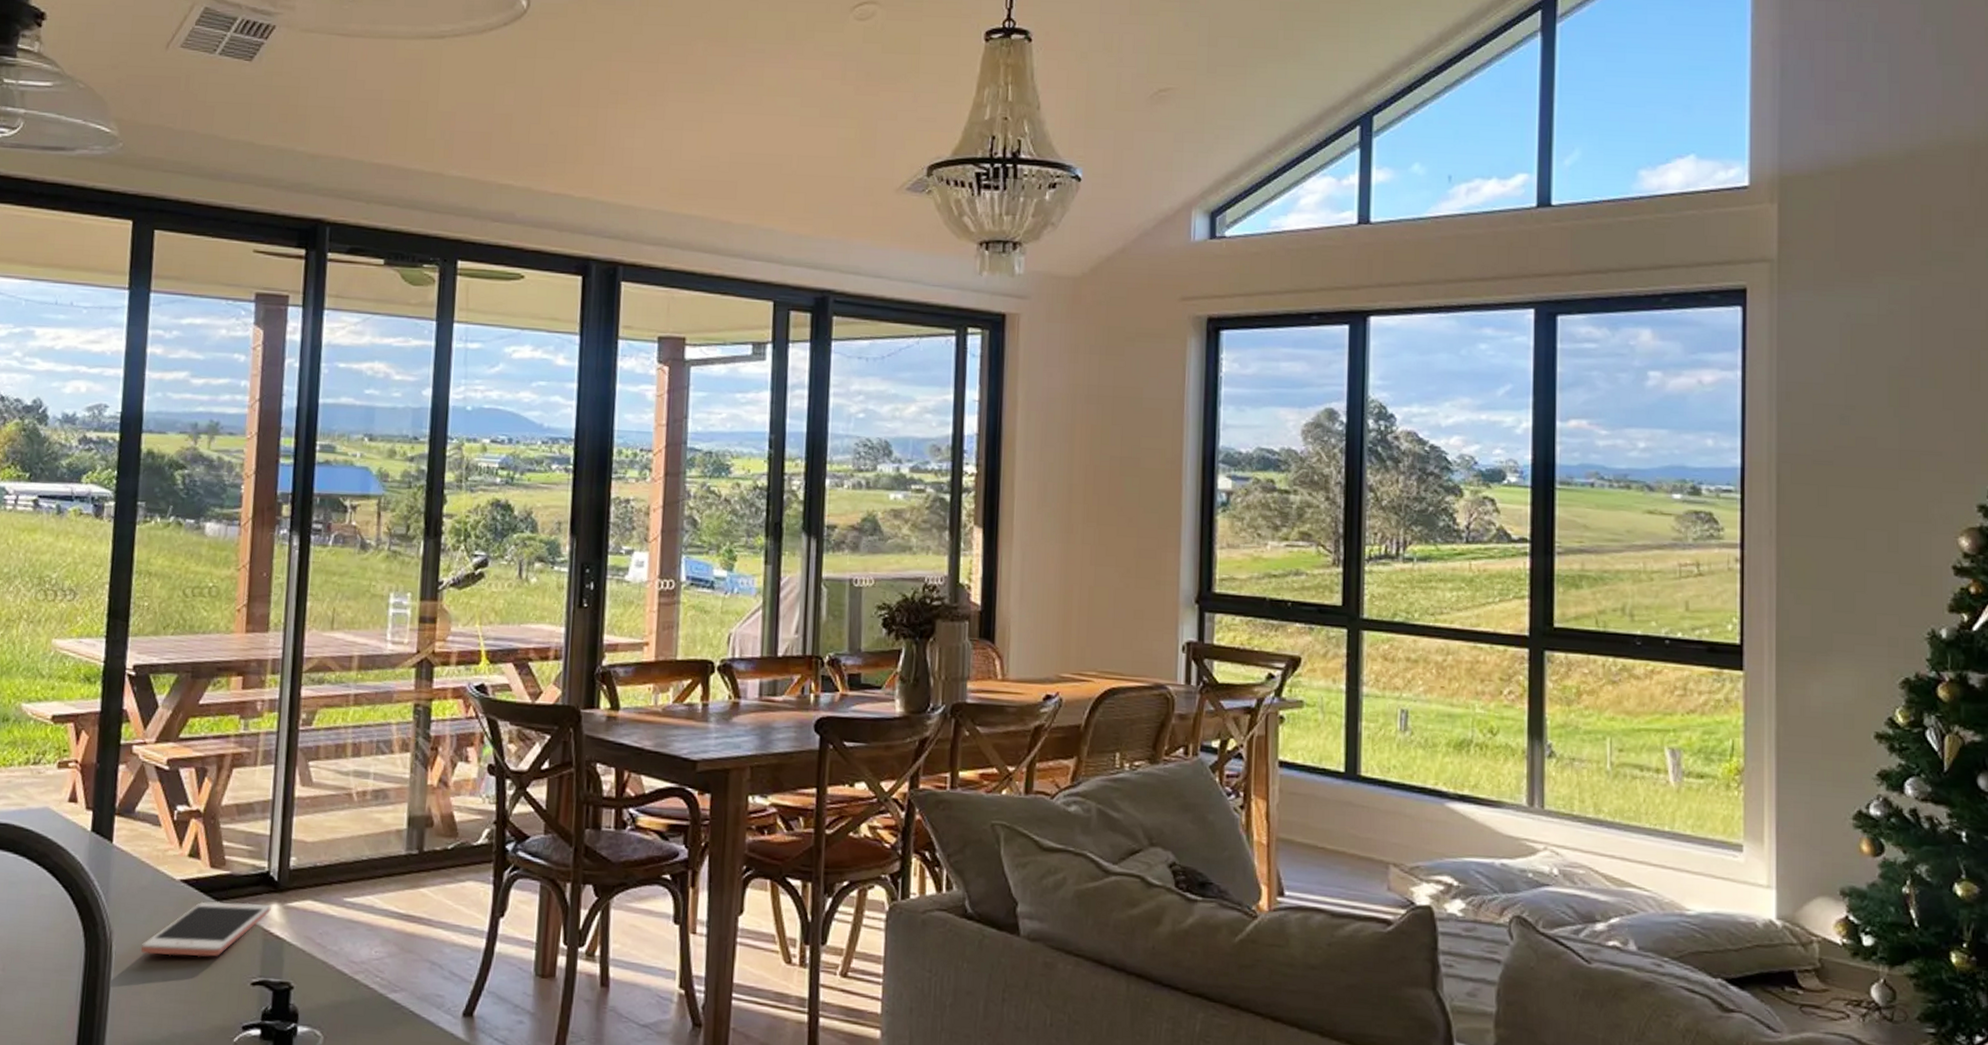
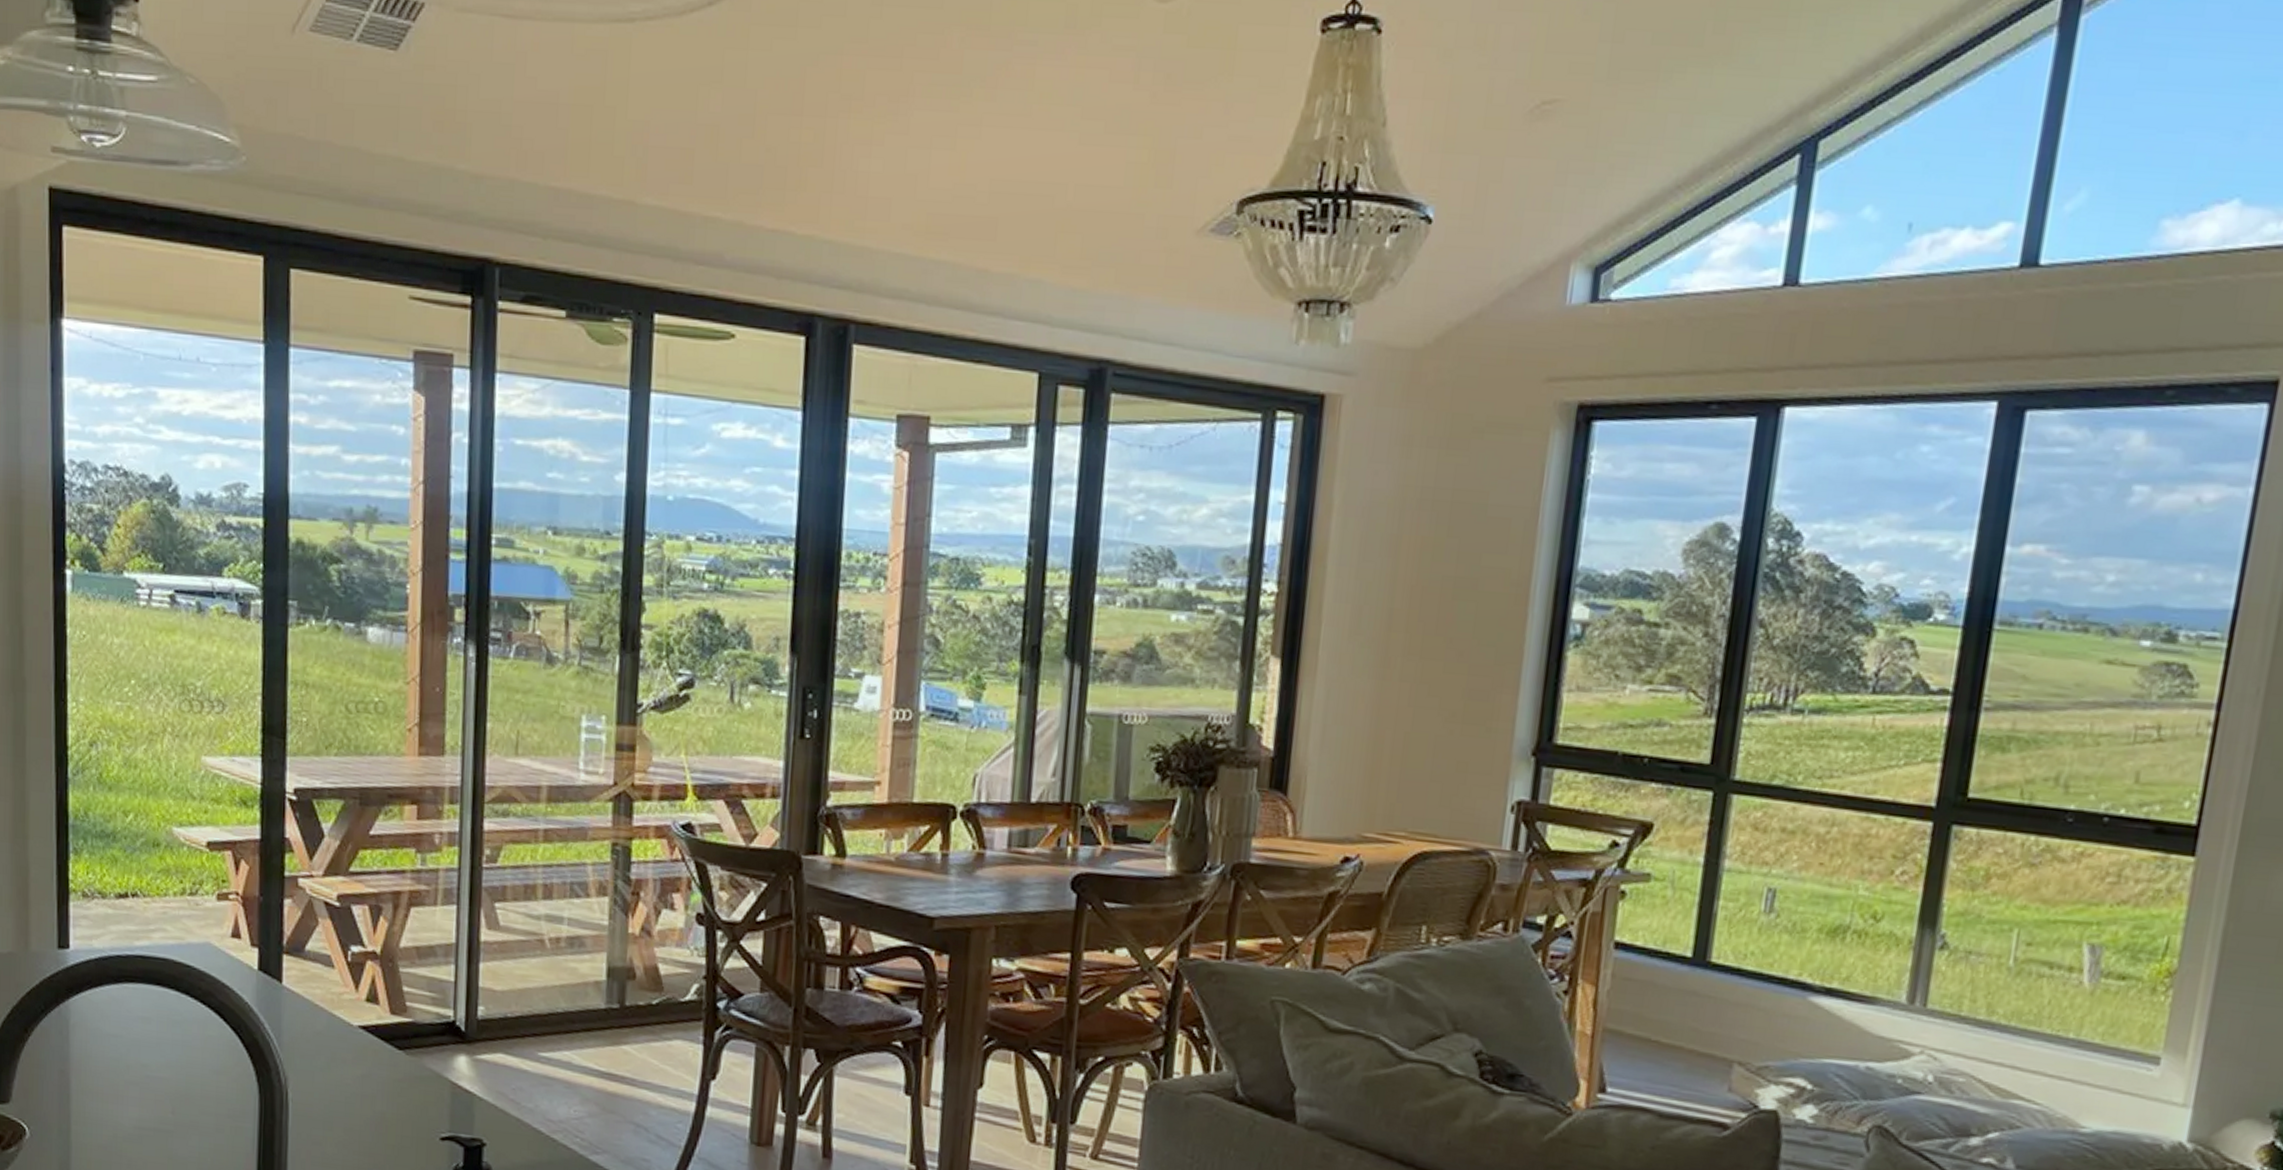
cell phone: present [141,901,271,957] -> none [319,1050,459,1109]

